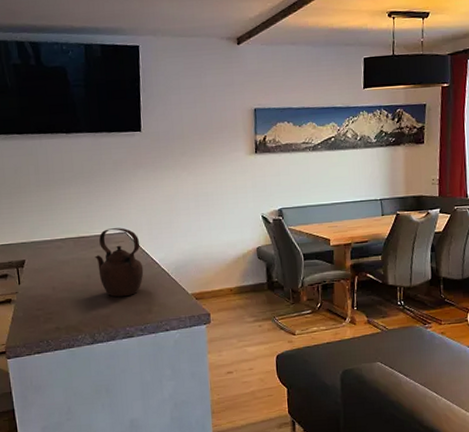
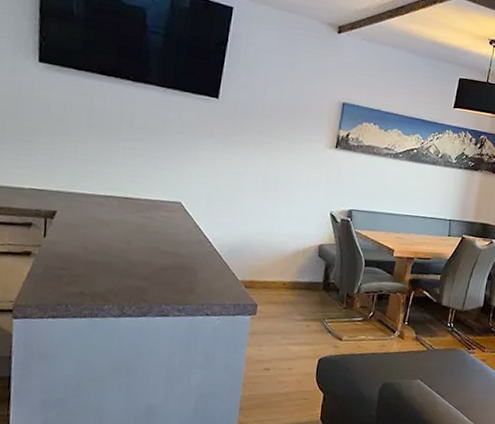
teapot: present [95,228,144,297] -> none [140,194,195,272]

